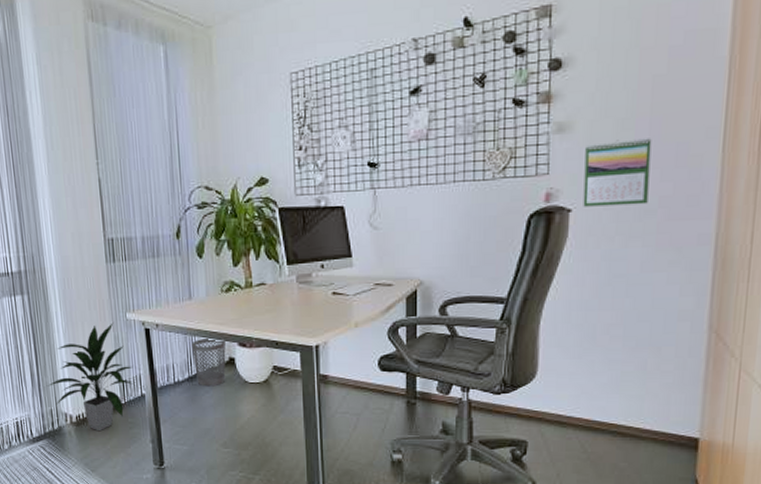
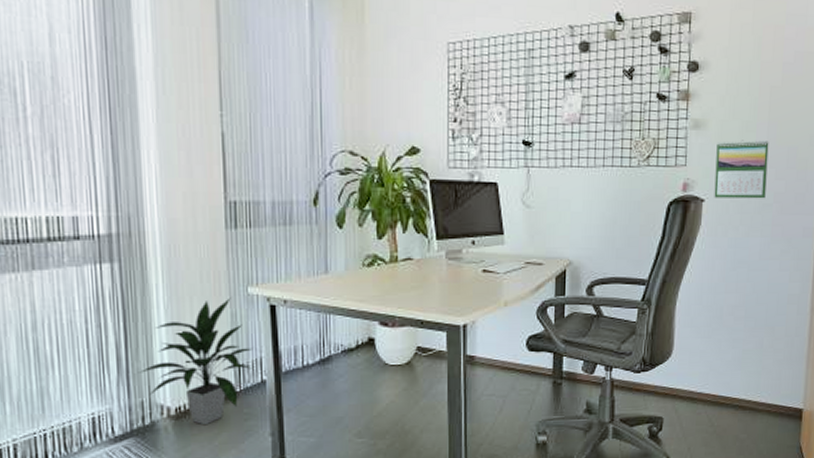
wastebasket: present [192,337,226,387] -> none [326,315,365,370]

